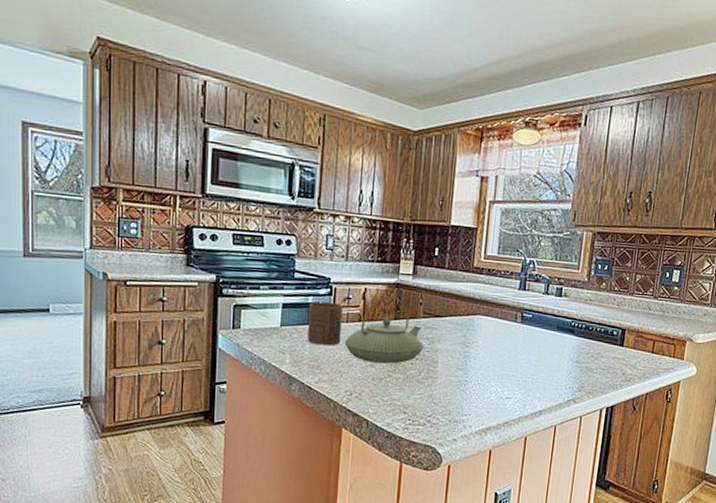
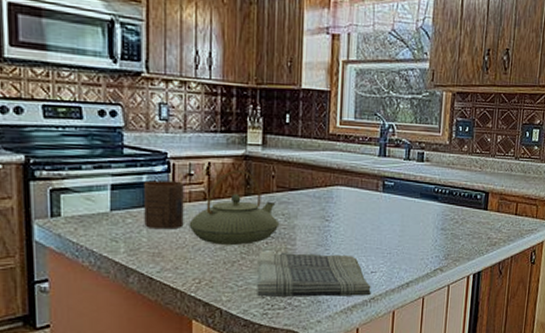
dish towel: none [400,371,506,420] -> present [257,252,371,297]

